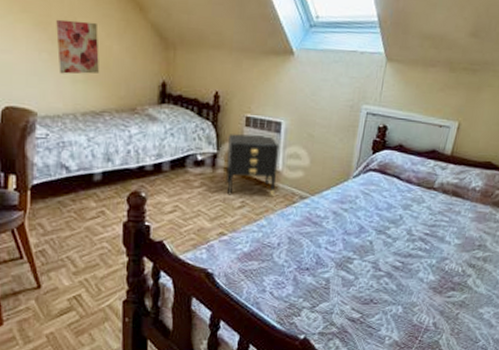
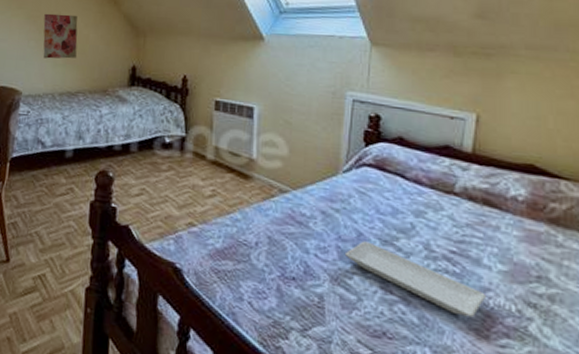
nightstand: present [226,134,280,197] -> none [195,117,253,188]
tray: none [348,233,444,280] -> present [344,241,486,318]

